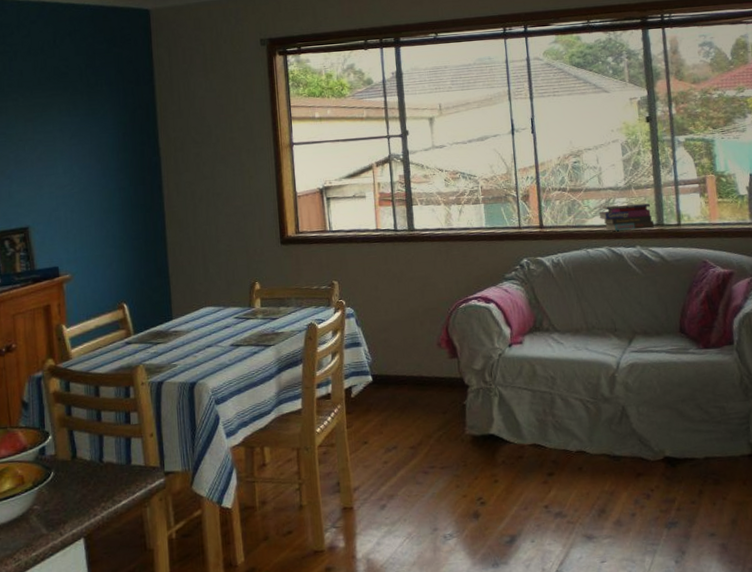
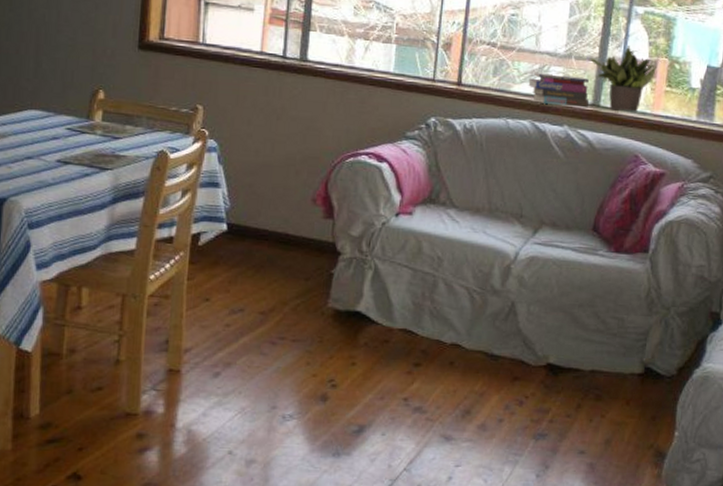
potted plant: none [644,170,706,226] -> present [586,46,657,113]

